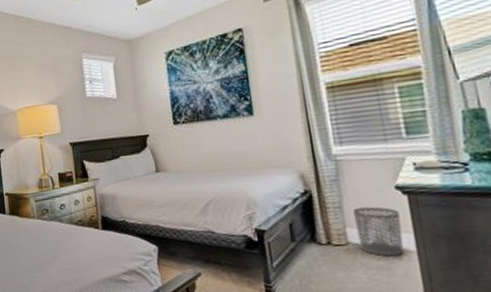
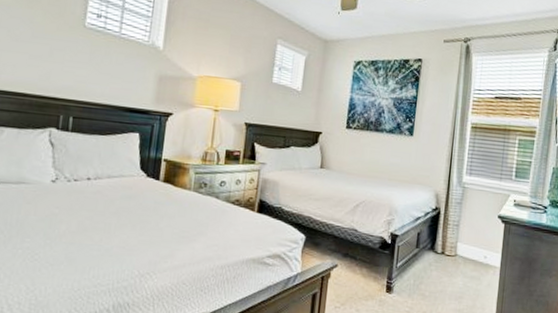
waste bin: present [352,206,404,257] -> none [463,228,496,270]

